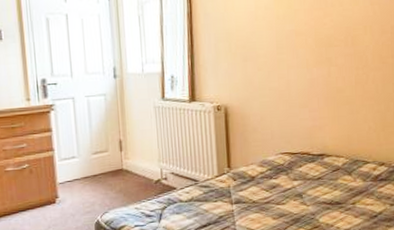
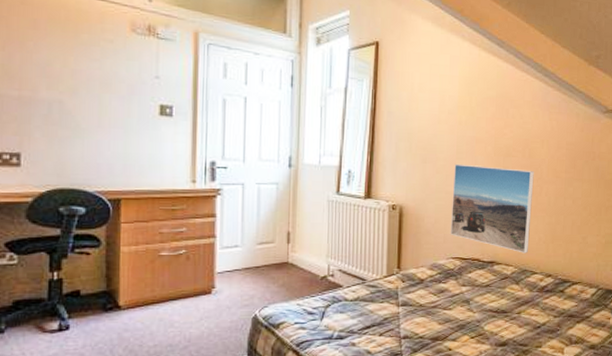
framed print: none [276,58,359,144] -> present [450,163,534,253]

